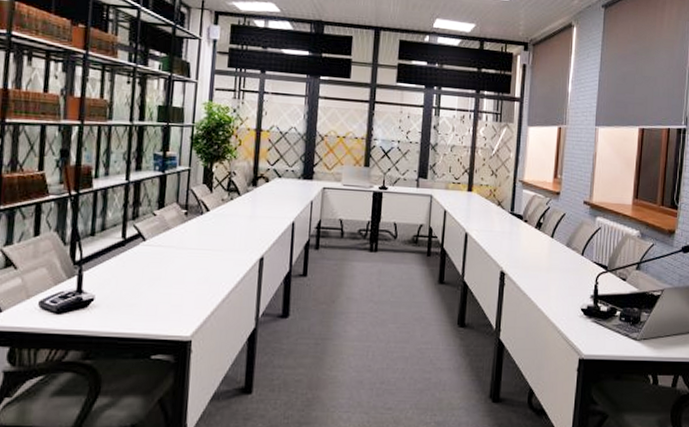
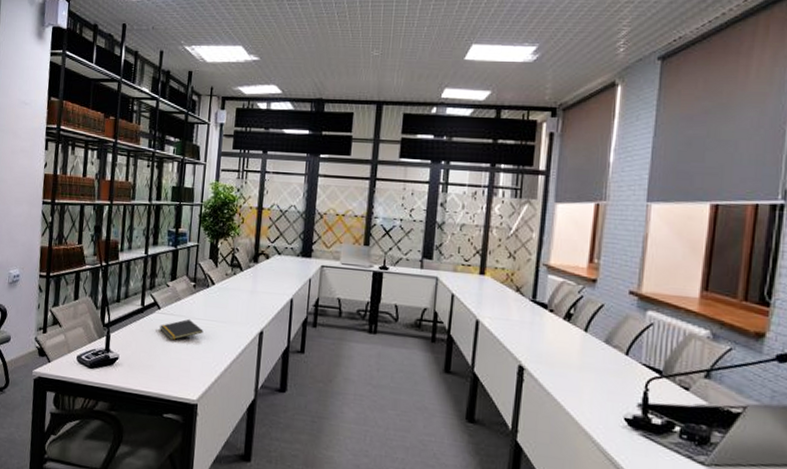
notepad: none [145,249,197,275] -> present [160,319,203,341]

